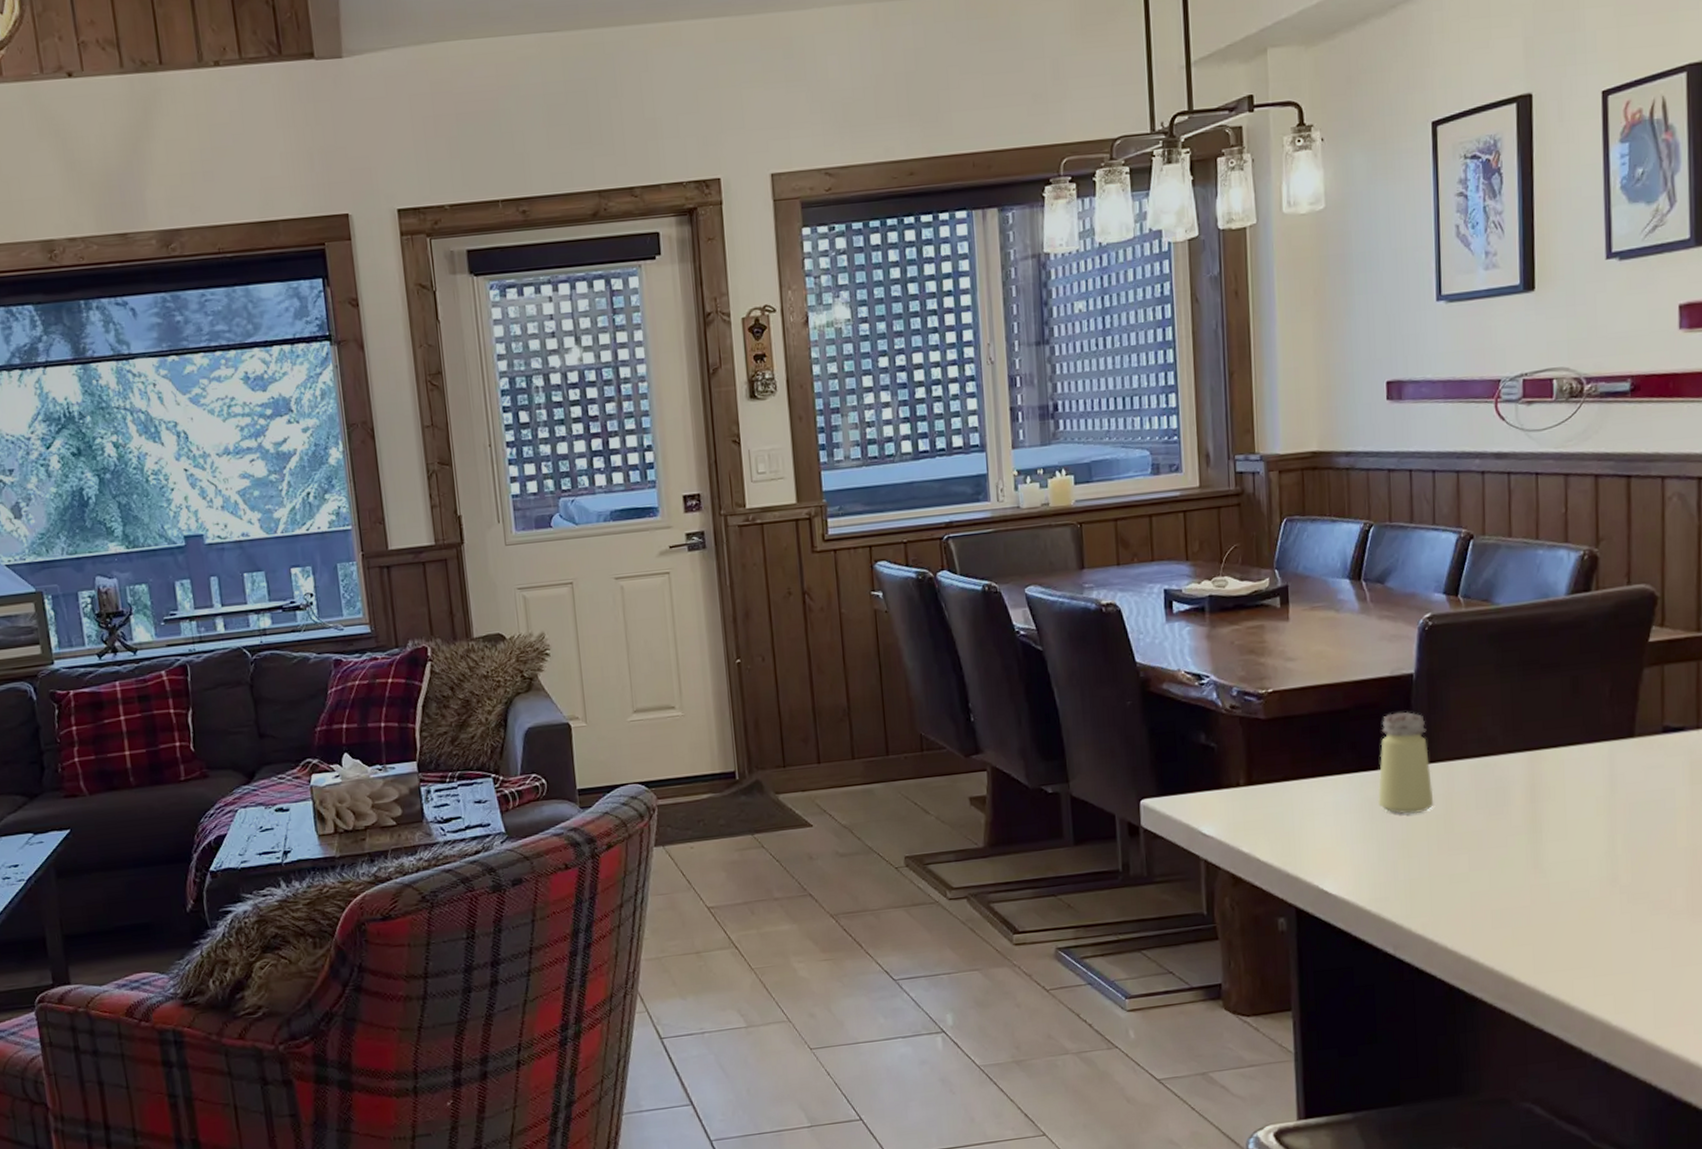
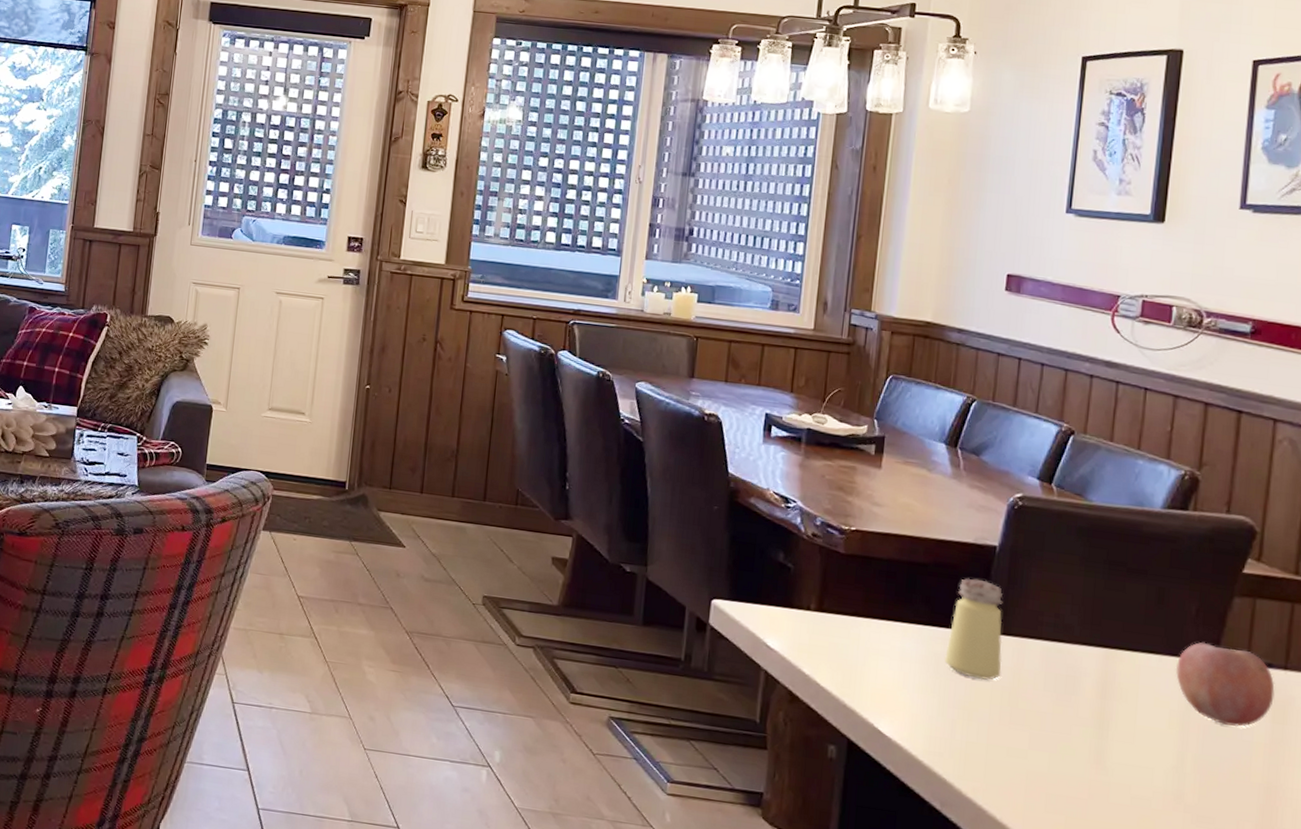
fruit: none [1596,720,1690,798] -> present [1175,642,1275,727]

